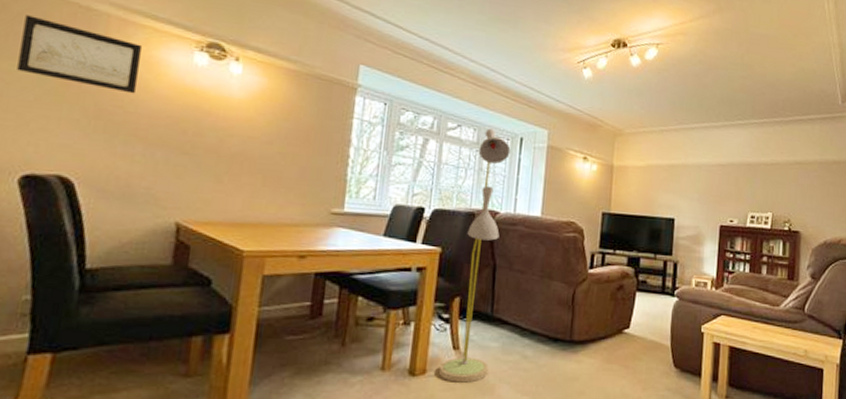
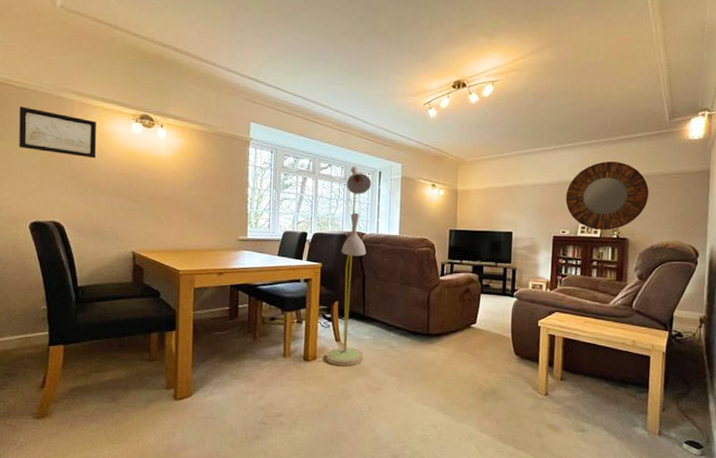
home mirror: none [734,143,822,221] -> present [565,161,649,230]

